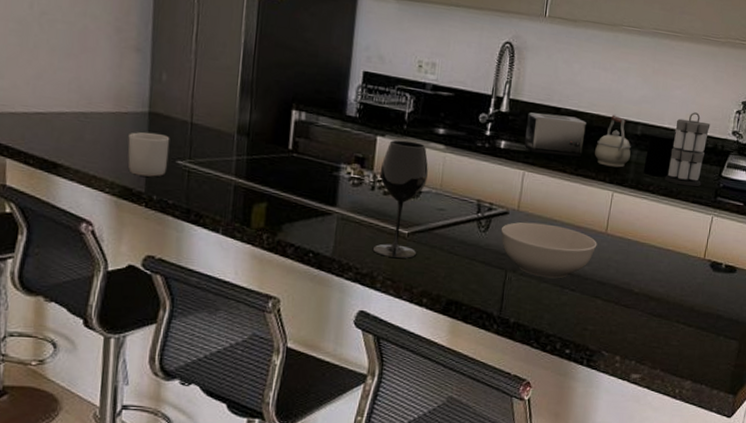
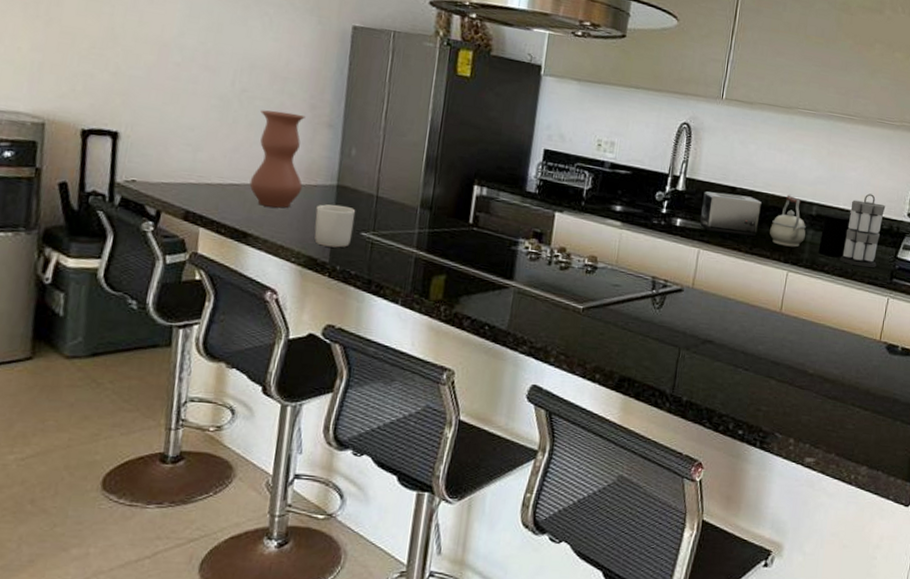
vase: none [56,34,112,137] -> present [249,110,305,208]
wineglass: present [372,139,429,258] -> none [547,216,605,333]
bowl: present [501,222,597,279] -> none [675,299,772,357]

